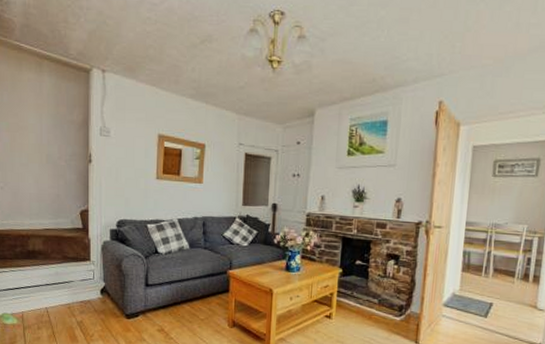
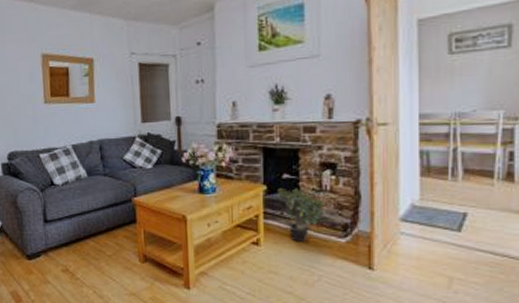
potted plant: none [349,272,387,318] -> present [276,188,326,242]

